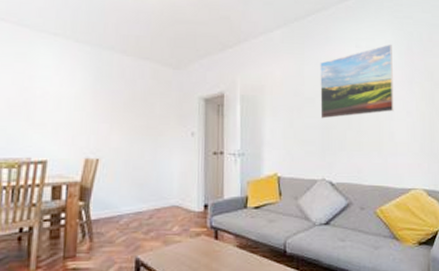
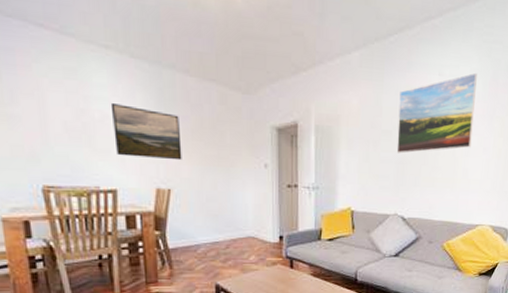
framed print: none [51,81,114,131] -> present [110,103,182,161]

